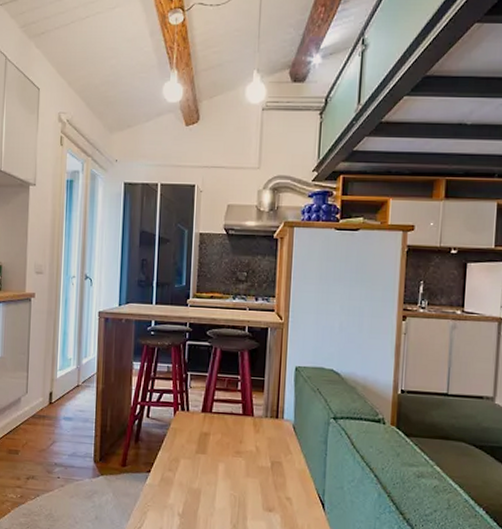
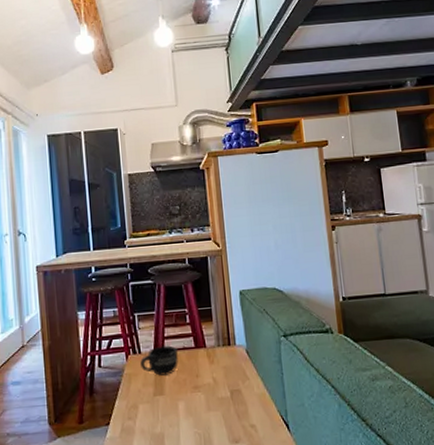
mug: none [187,407,225,436] -> present [140,345,179,376]

